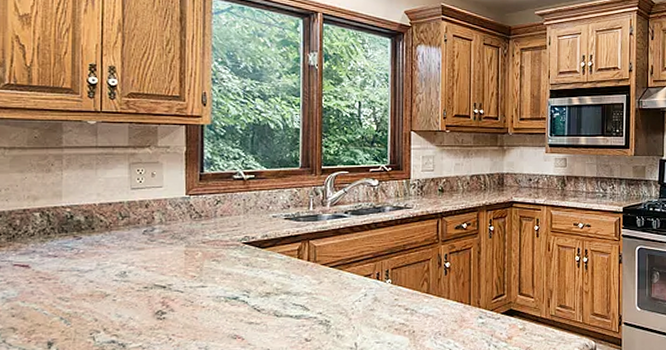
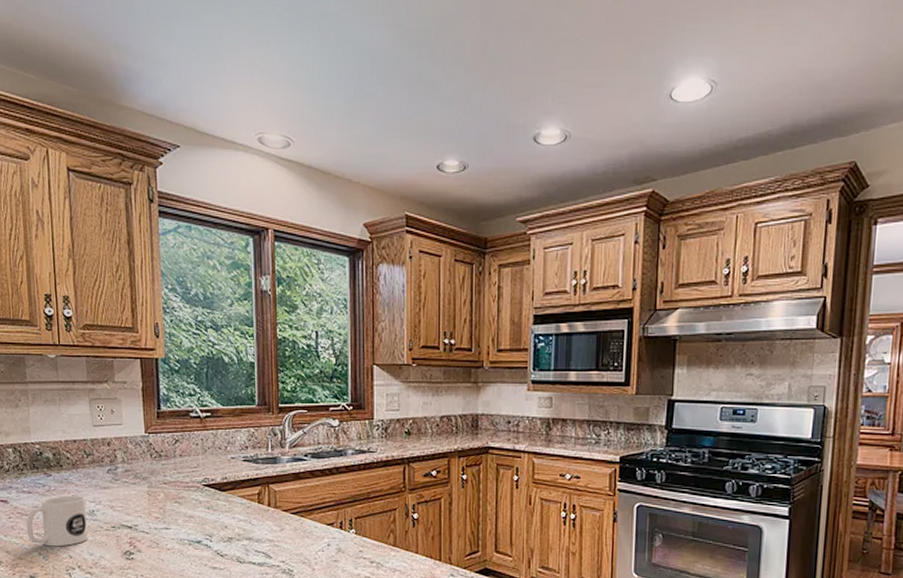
mug: none [48,258,118,311] -> present [26,496,87,547]

